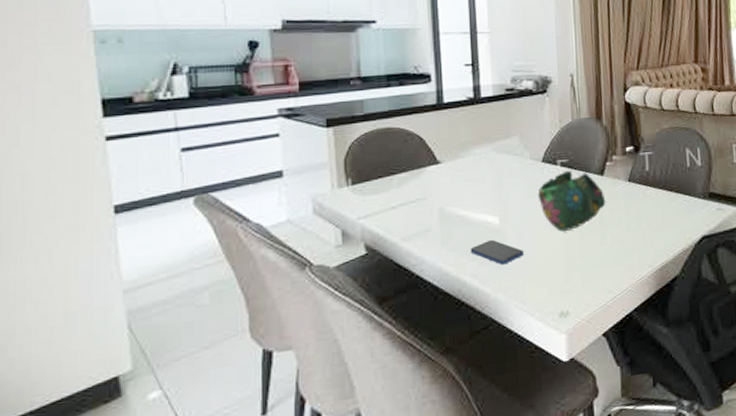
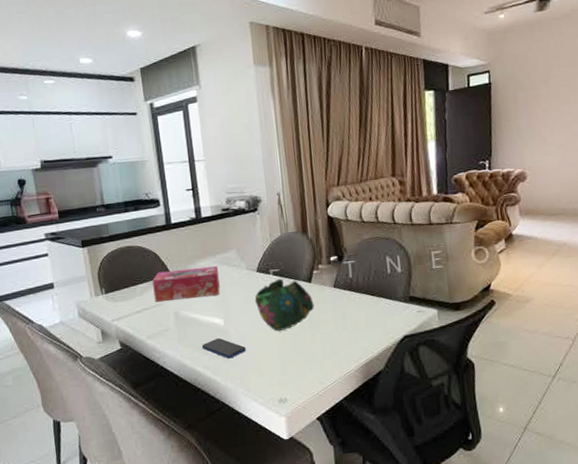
tissue box: none [414,153,497,196] -> present [152,265,220,302]

